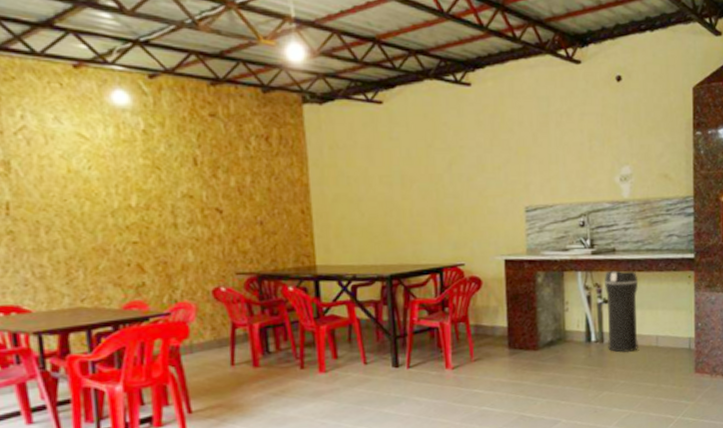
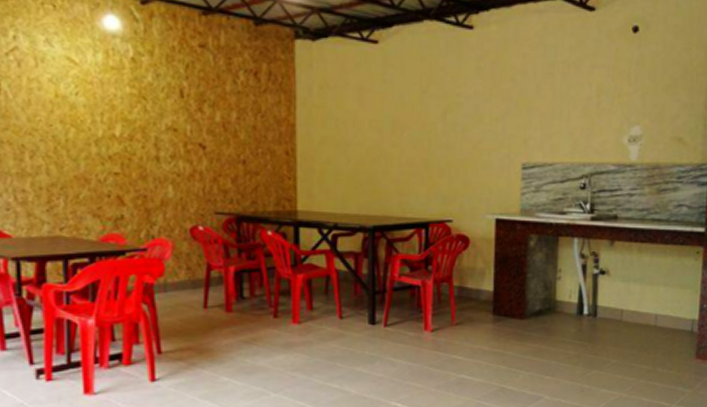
trash can: present [605,270,639,353] -> none [601,239,641,330]

